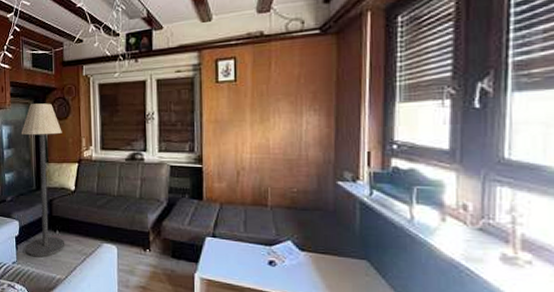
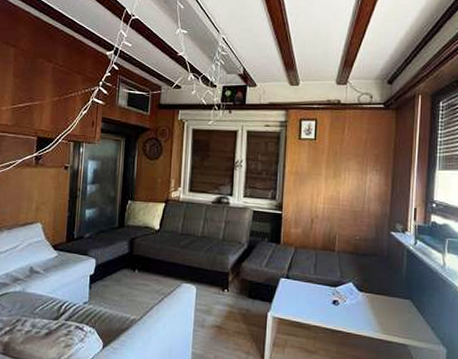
floor lamp: present [21,103,65,258] -> none [99,142,152,297]

